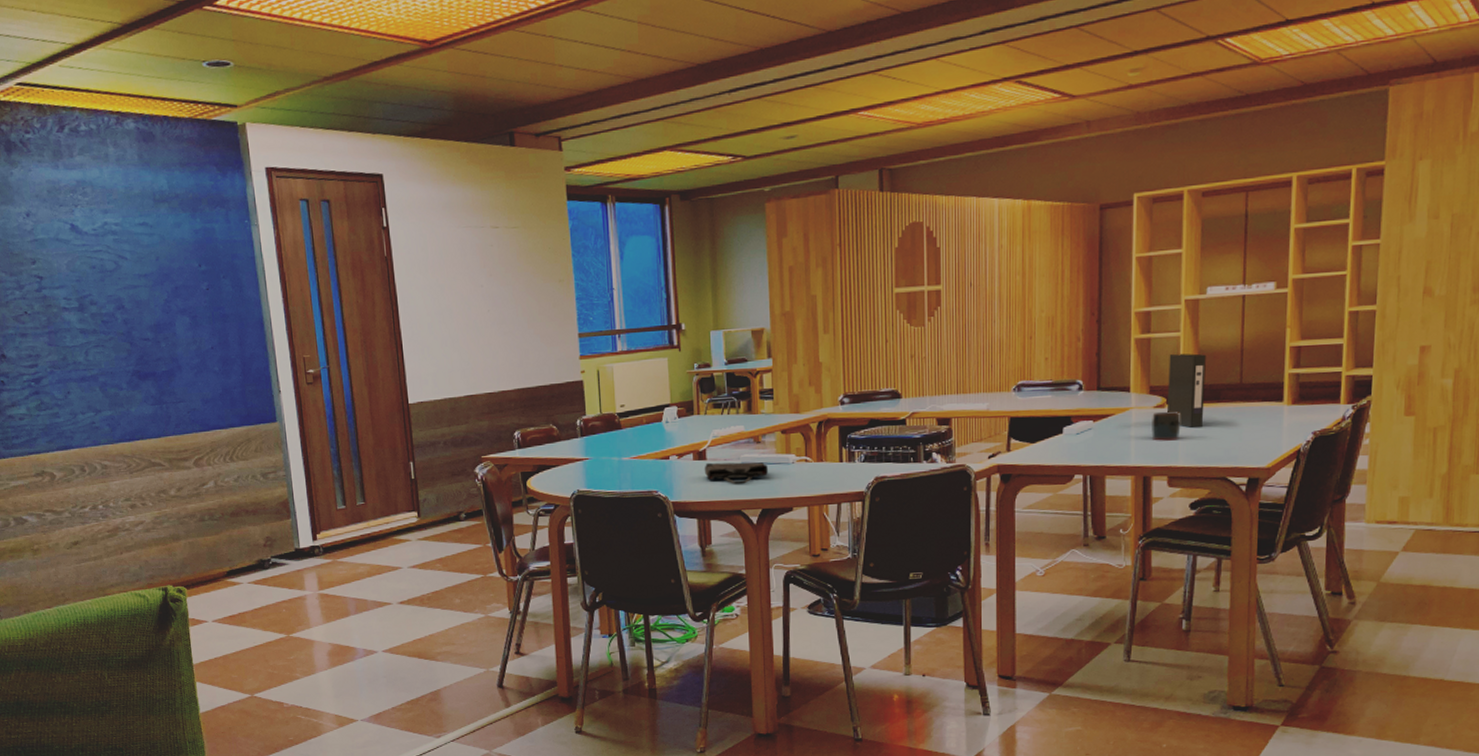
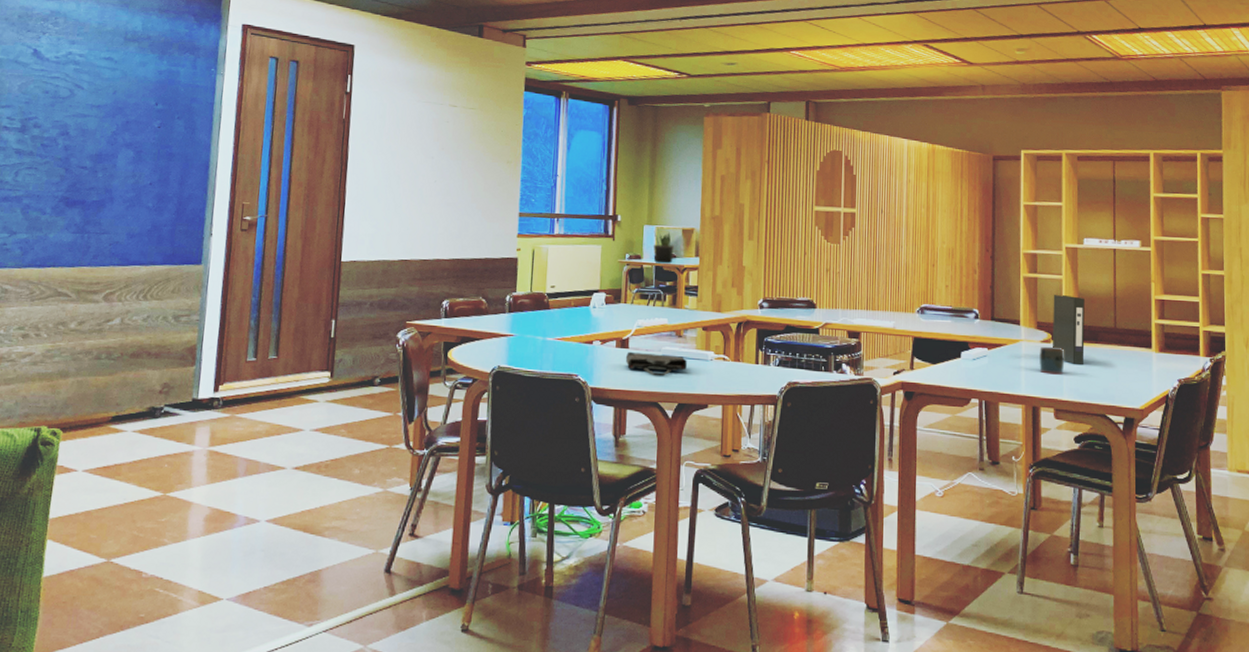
planter: none [721,334,745,370] -> present [653,230,674,264]

